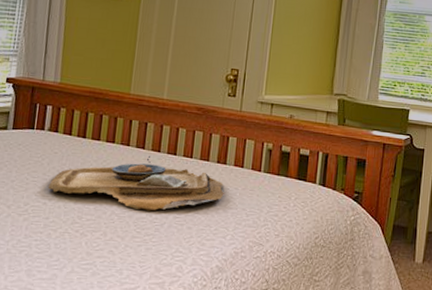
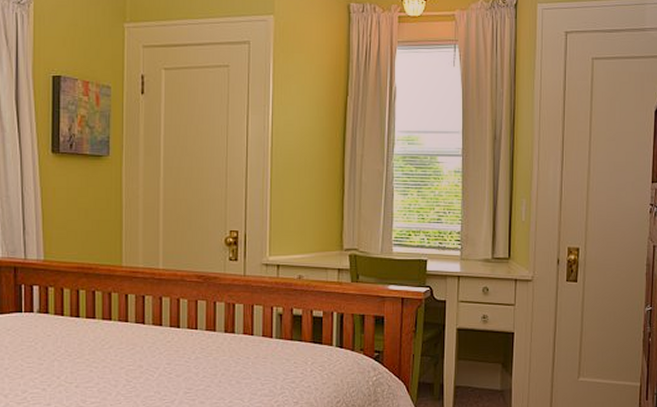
tray: present [48,155,225,211] -> none [45,330,237,389]

